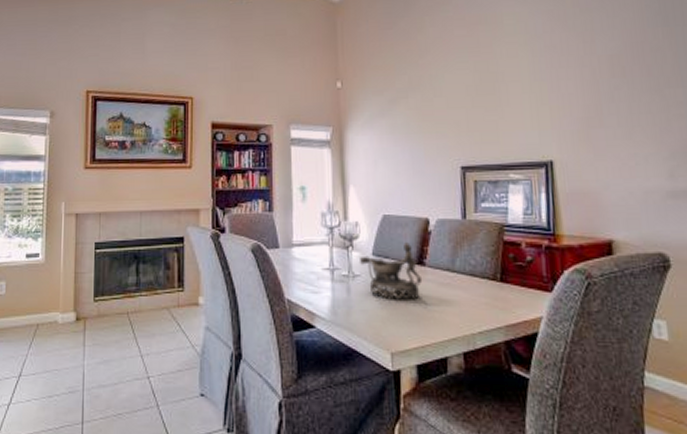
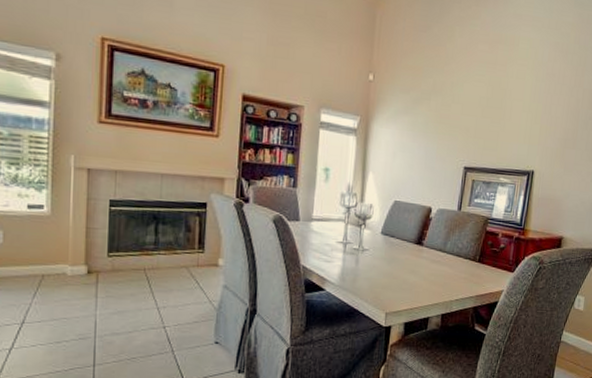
decorative bowl: present [360,242,423,299] -> none [370,225,420,271]

